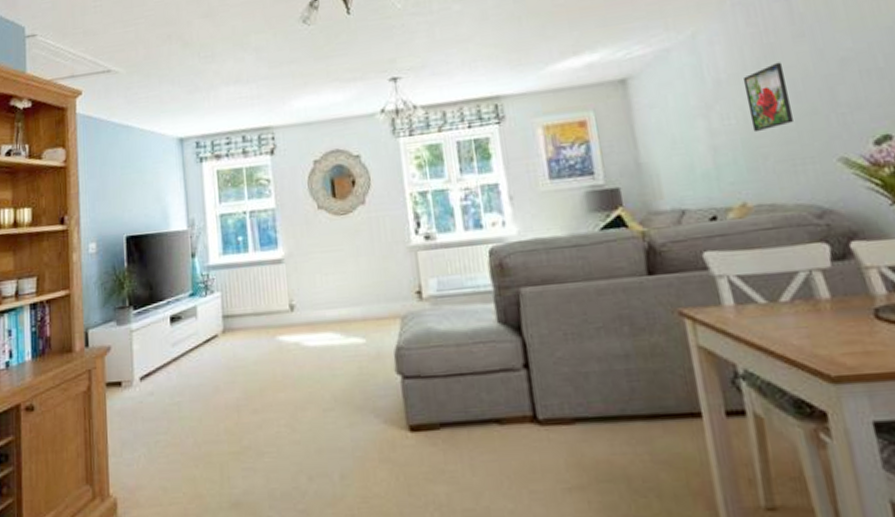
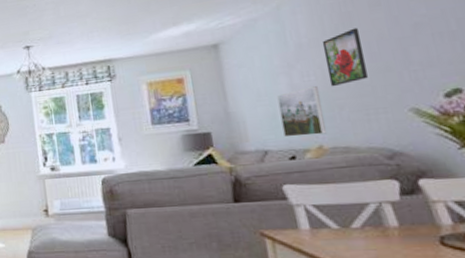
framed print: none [694,131,750,194] -> present [277,86,326,138]

